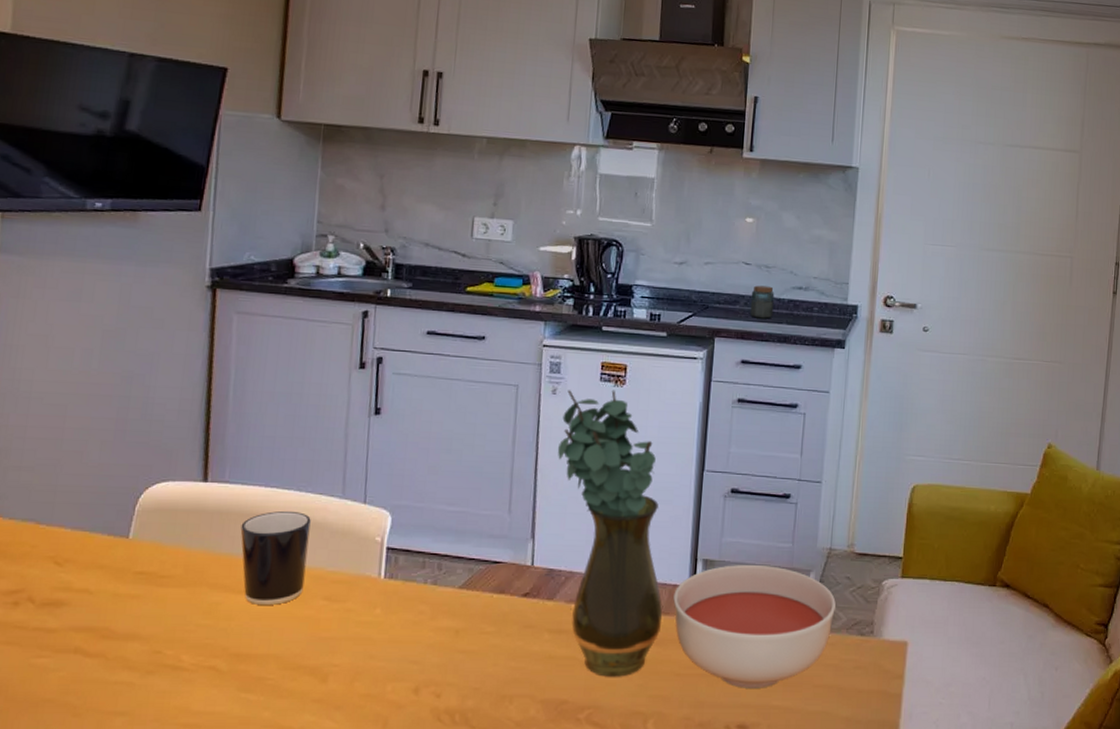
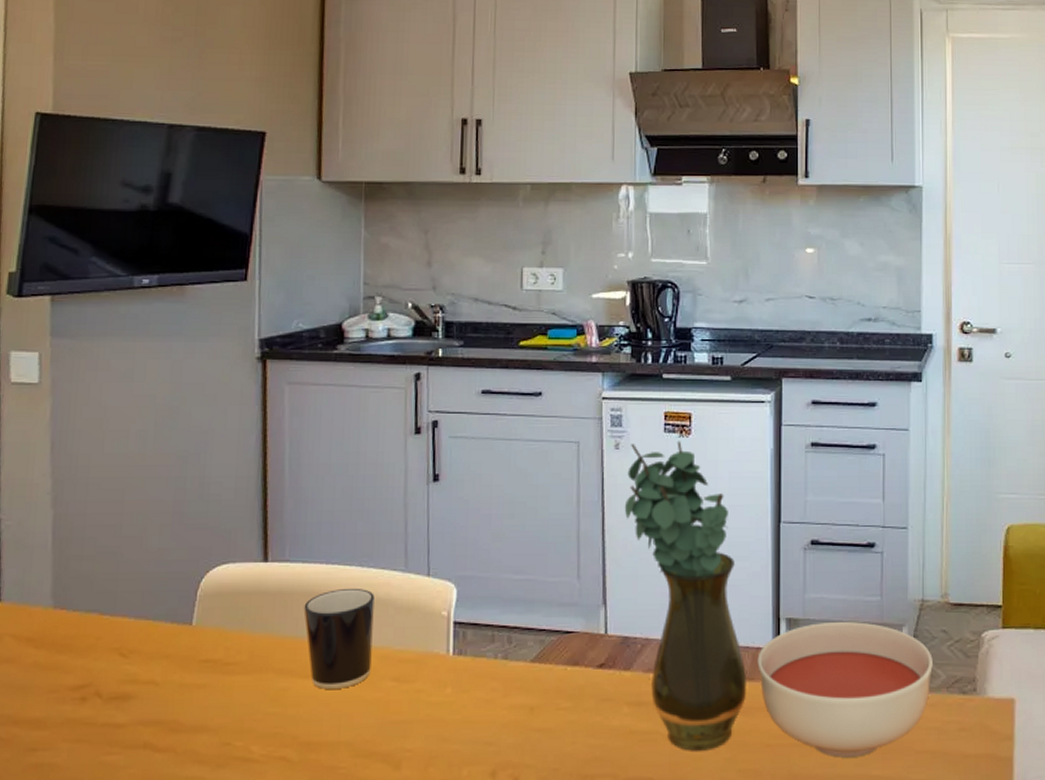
peanut butter: present [749,285,775,319] -> none [817,320,842,355]

